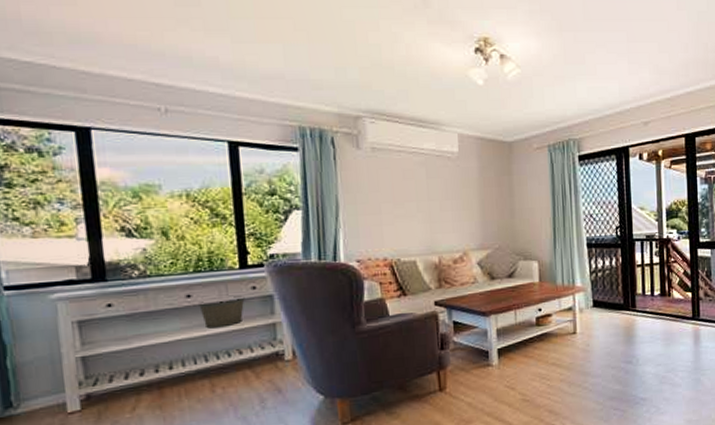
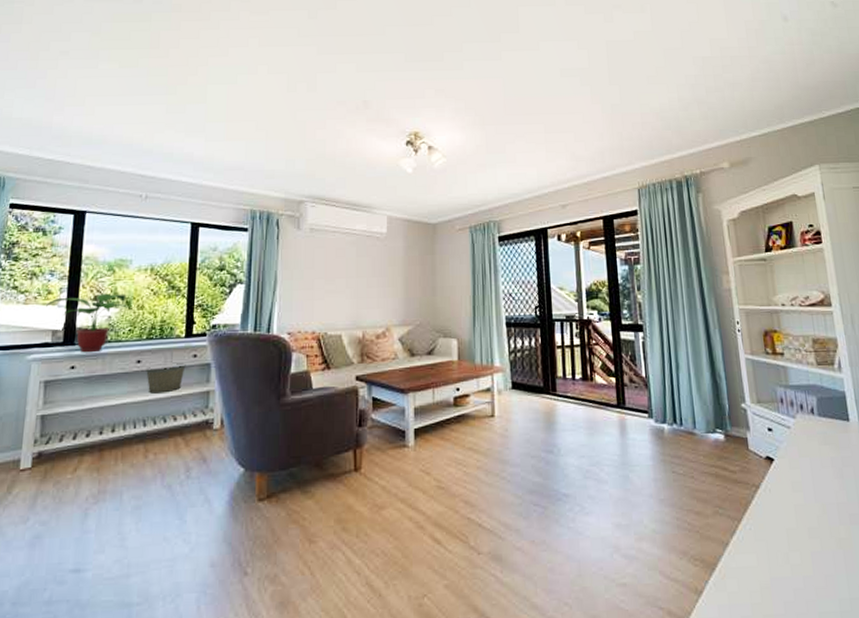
potted plant: none [60,223,171,290] -> present [45,293,132,353]

